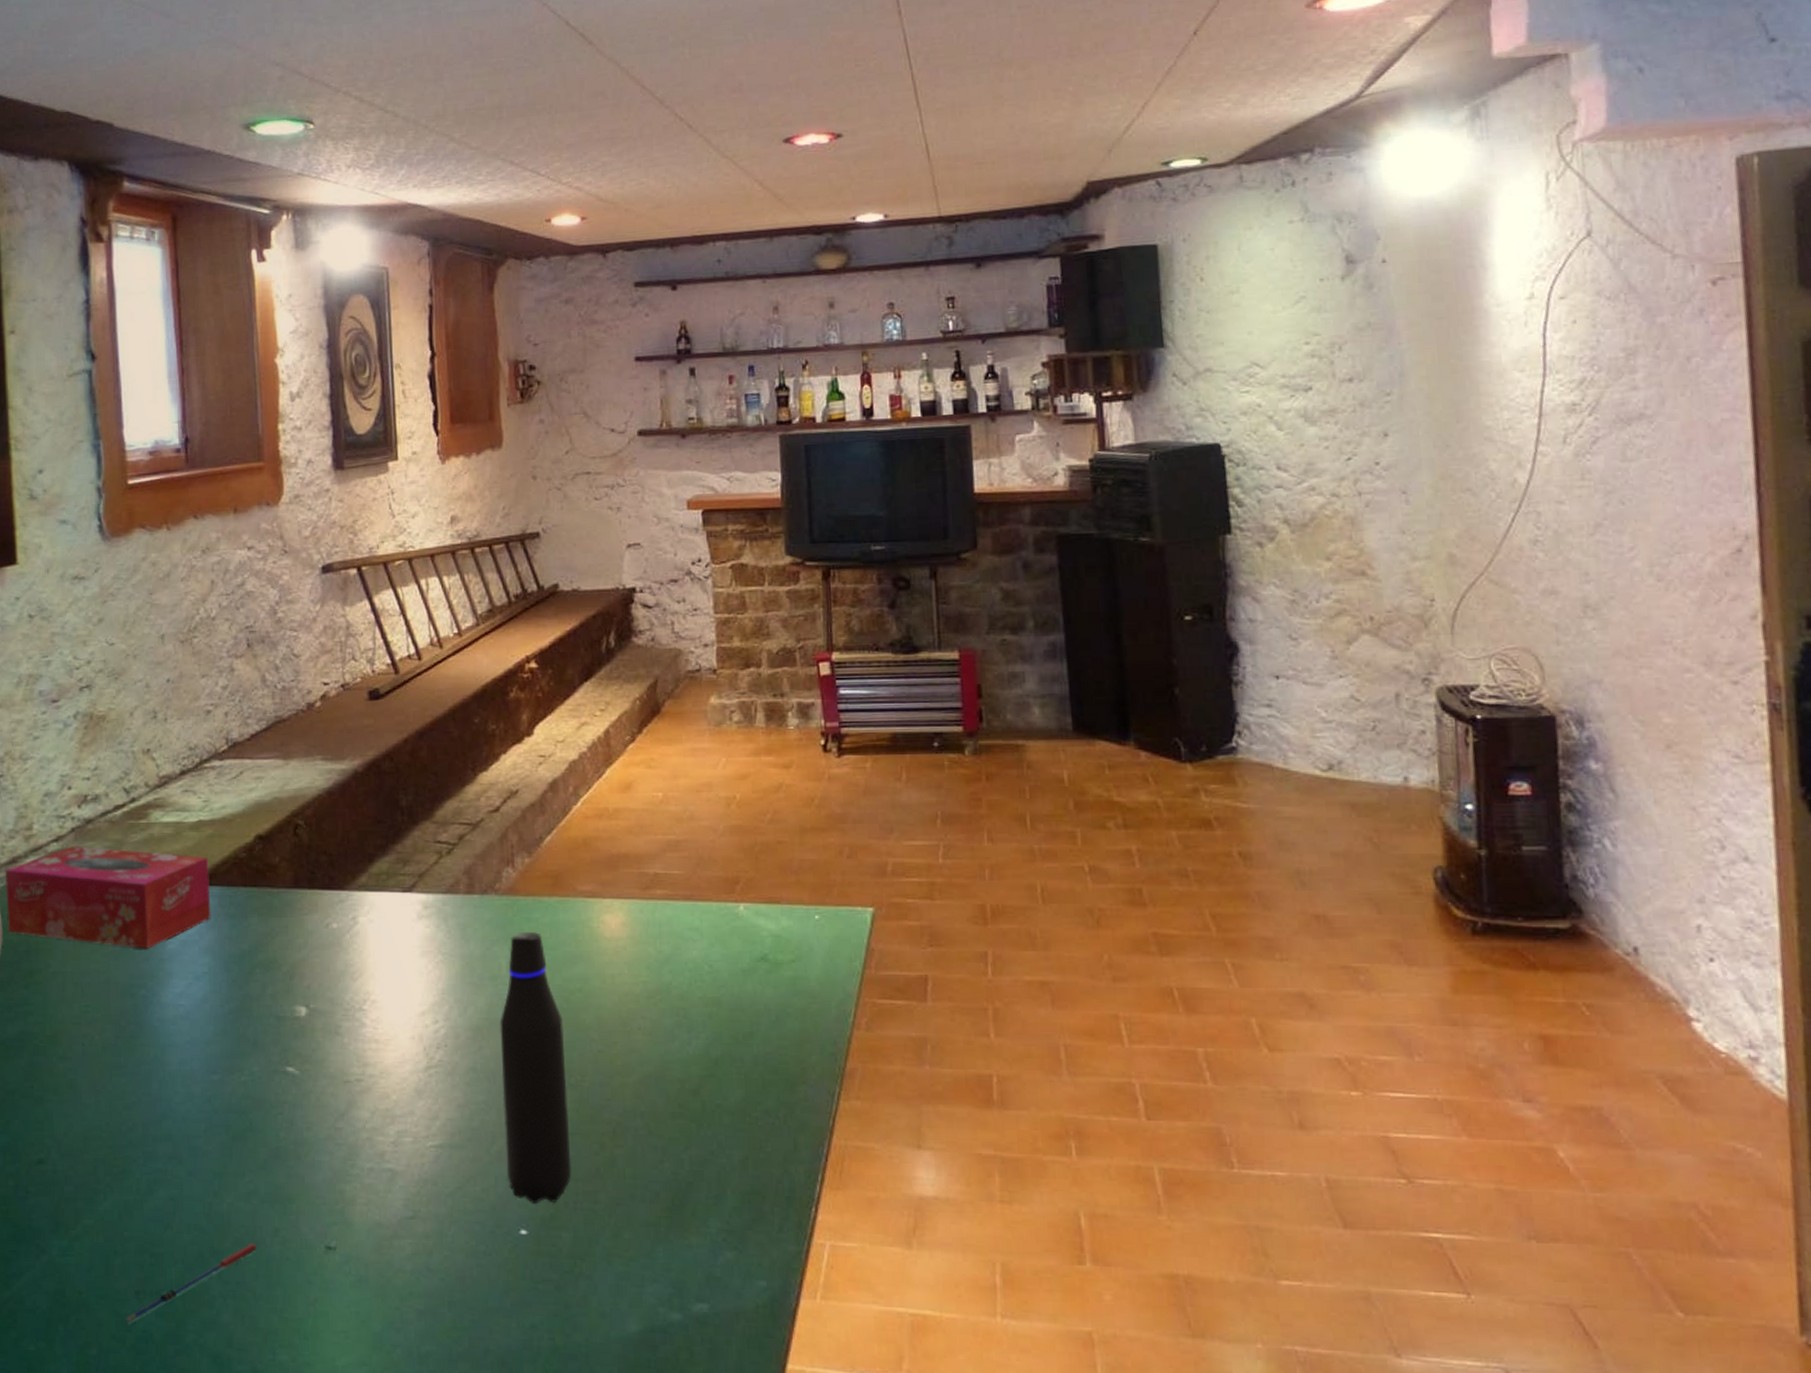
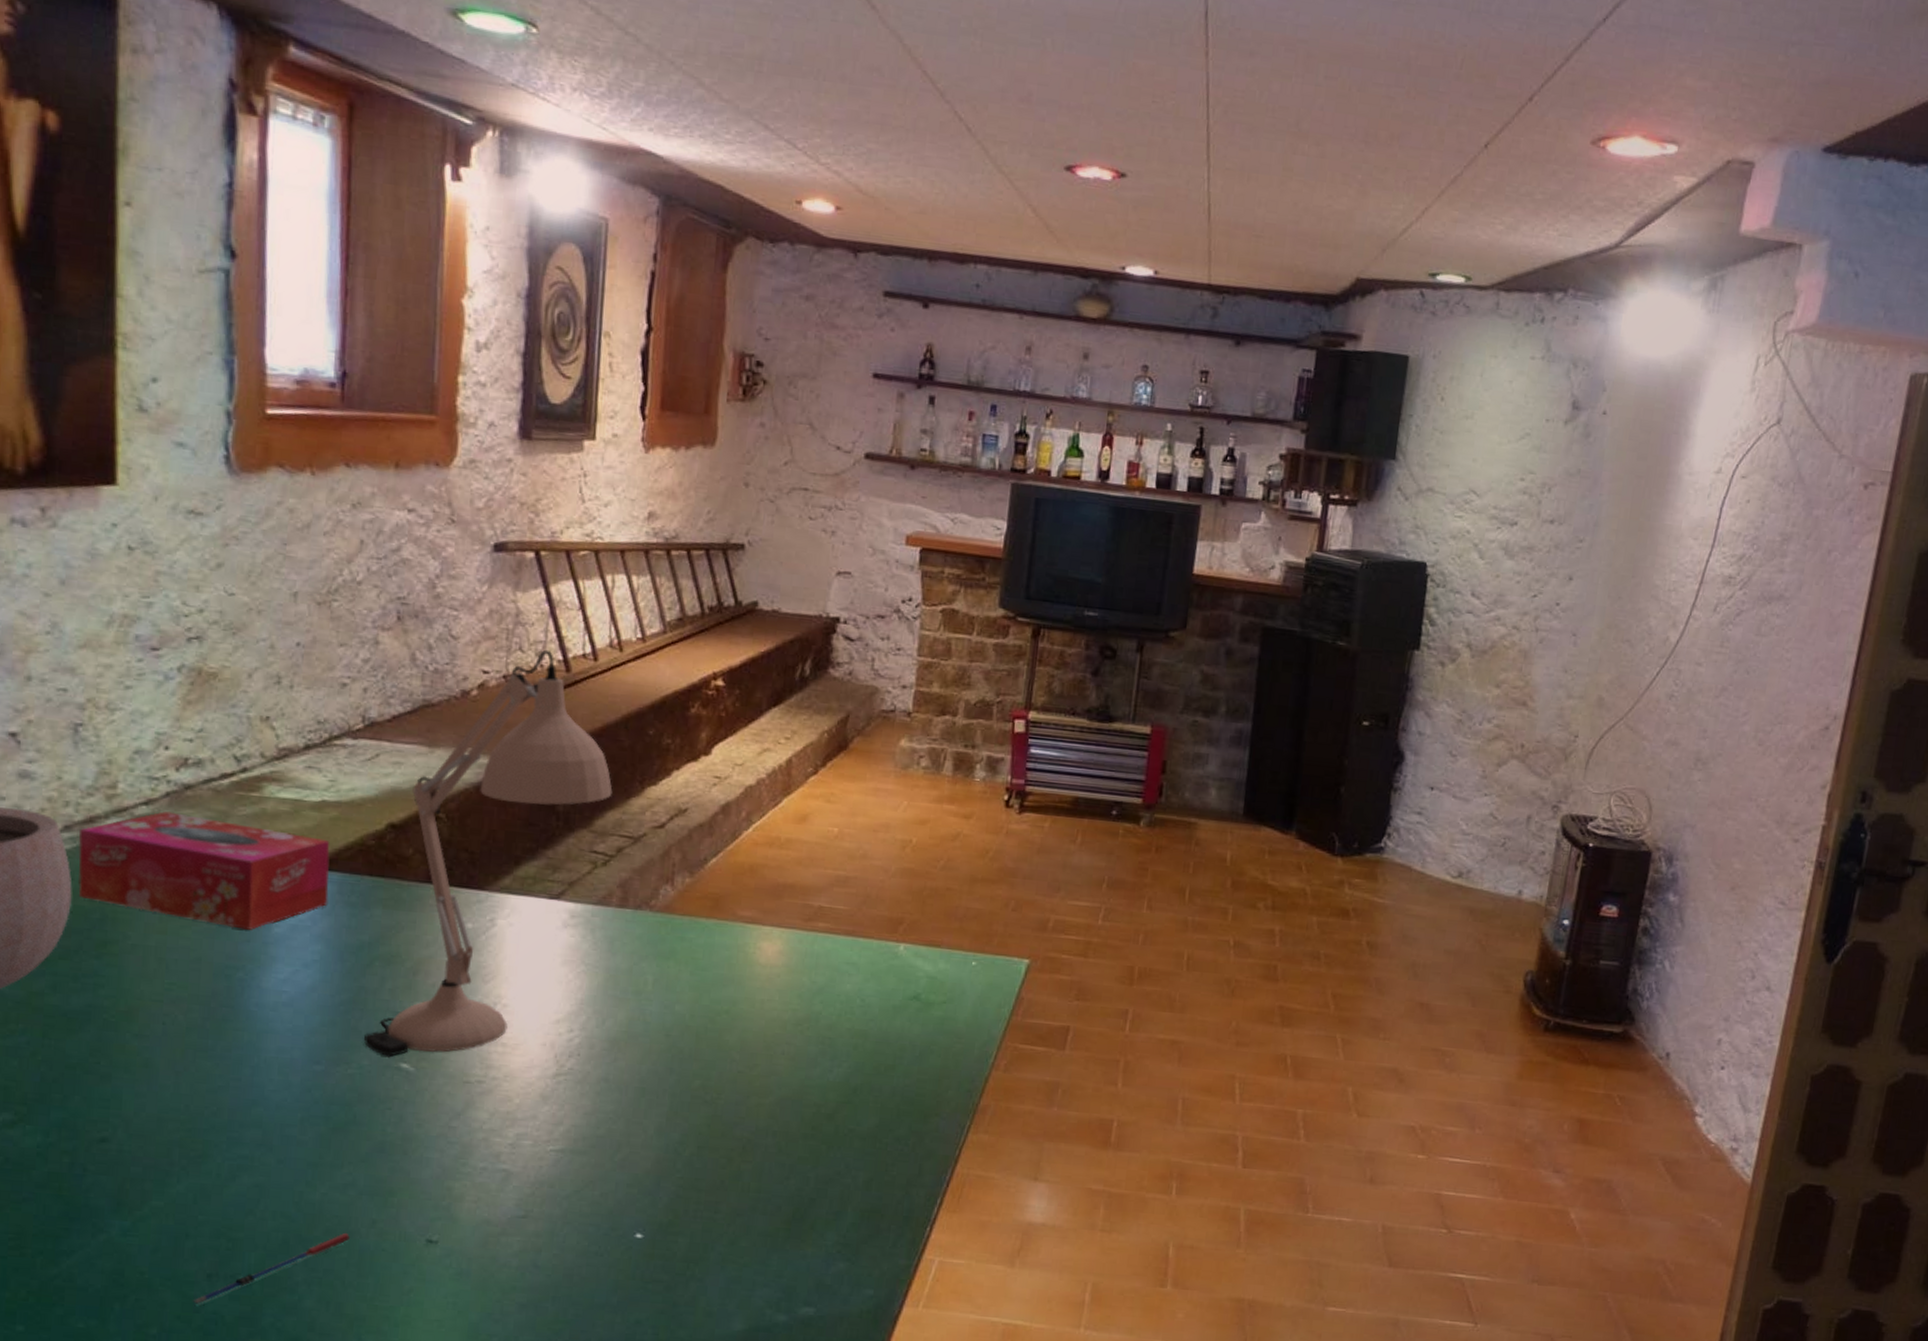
desk lamp: none [253,655,449,1061] -> present [364,649,613,1056]
water bottle: present [499,932,572,1205] -> none [628,951,706,1211]

